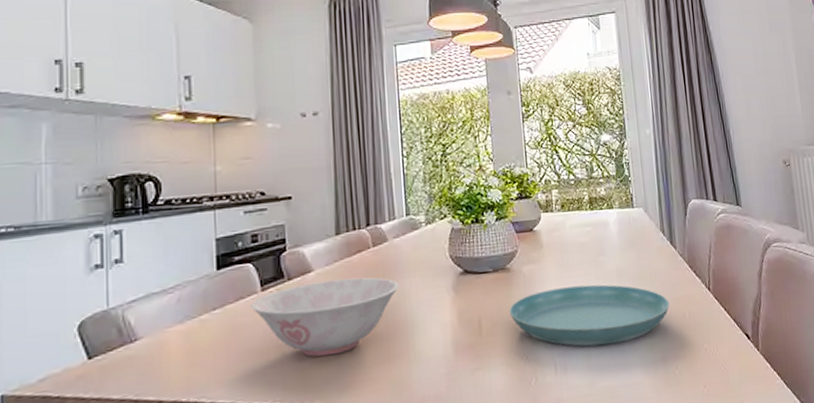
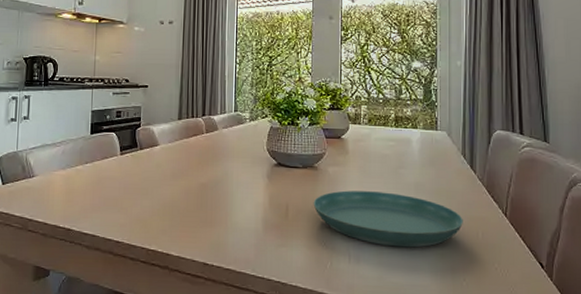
bowl: present [251,277,399,357] -> none [112,154,224,213]

